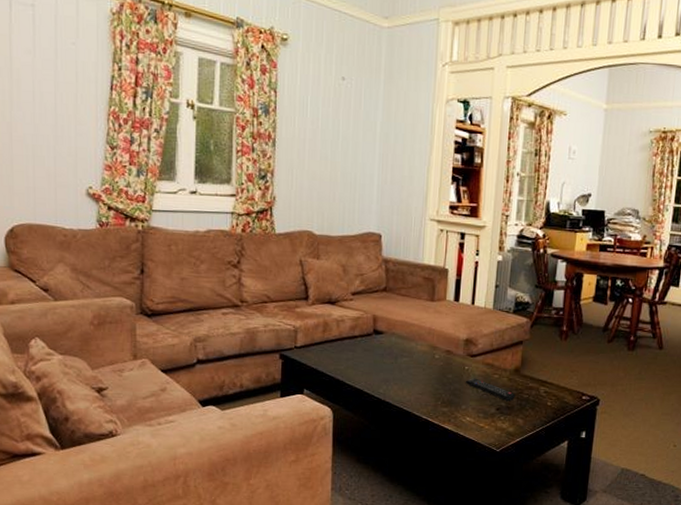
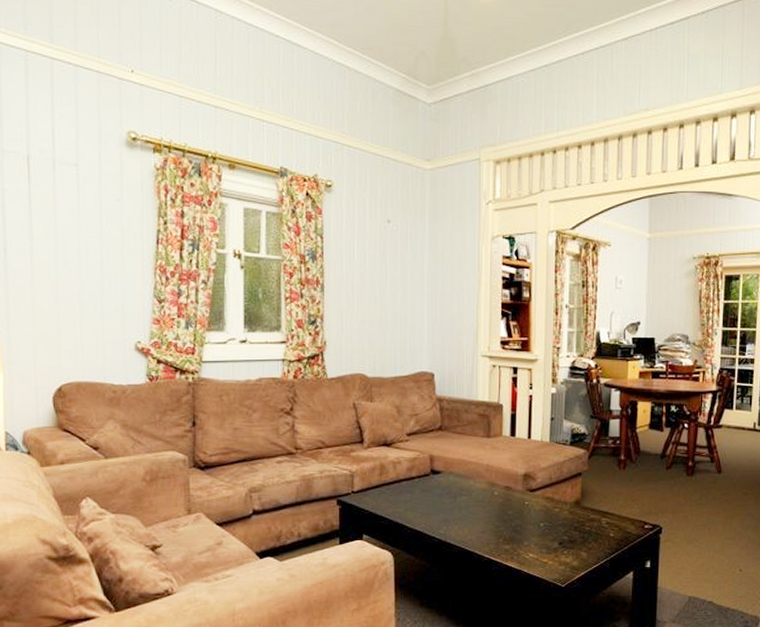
remote control: present [465,378,515,402] -> none [526,513,577,535]

